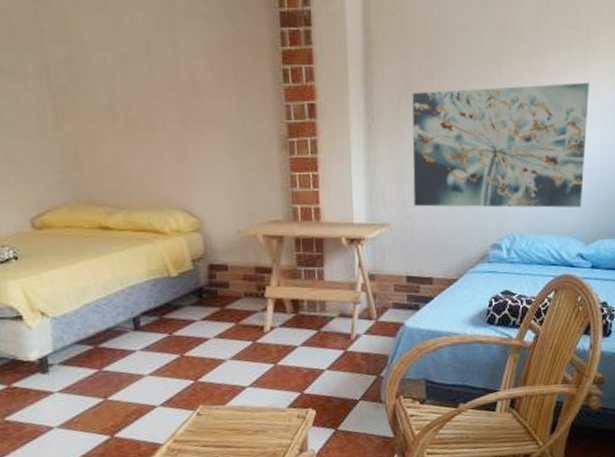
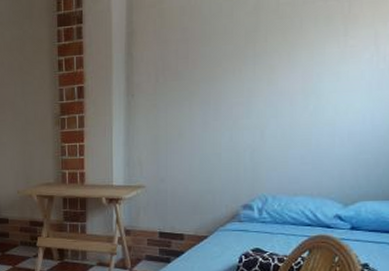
wall art: present [412,82,589,208] -> none [167,49,350,171]

